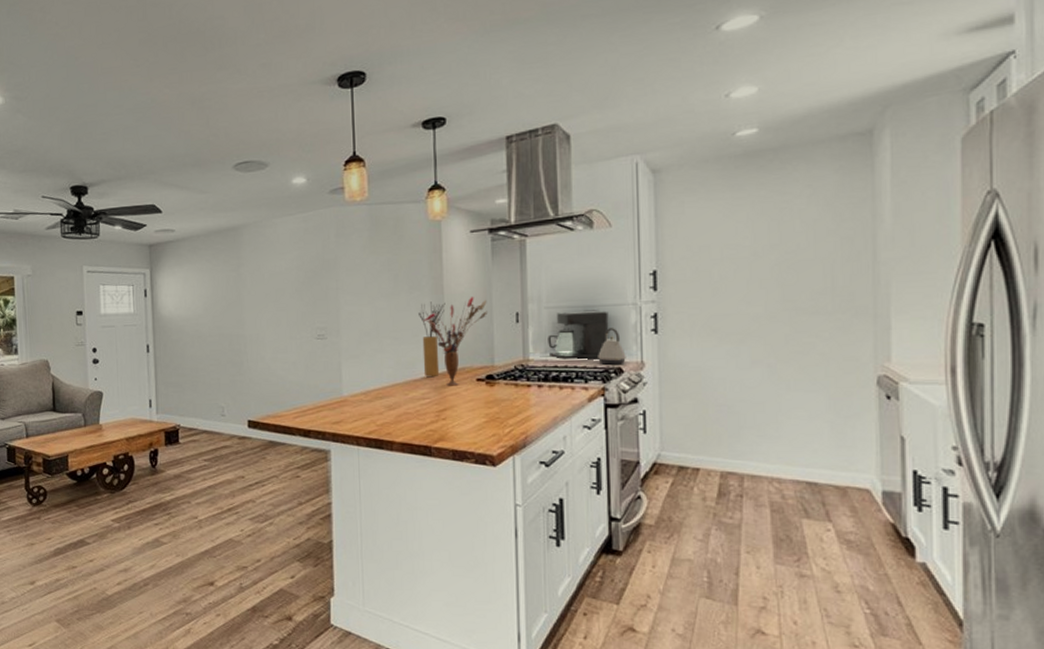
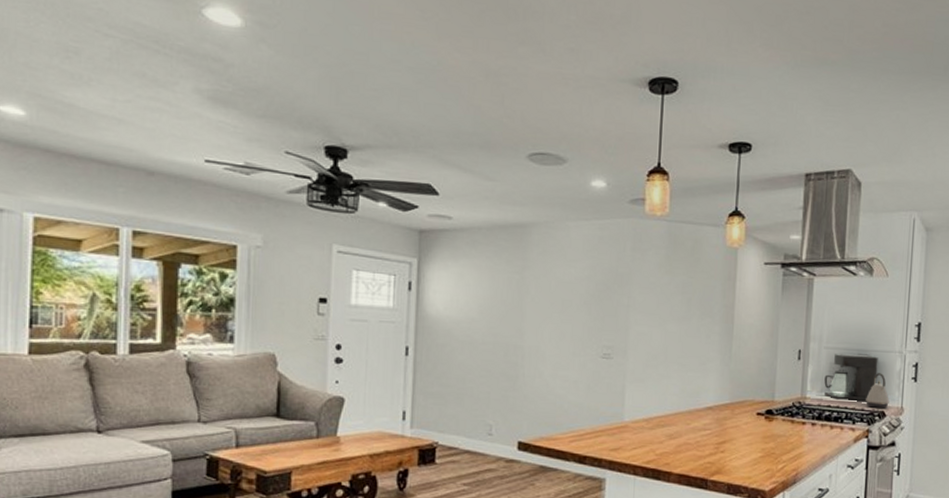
vase: present [419,301,446,378] -> none [707,330,735,408]
bouquet: present [423,297,487,386] -> none [711,330,773,419]

